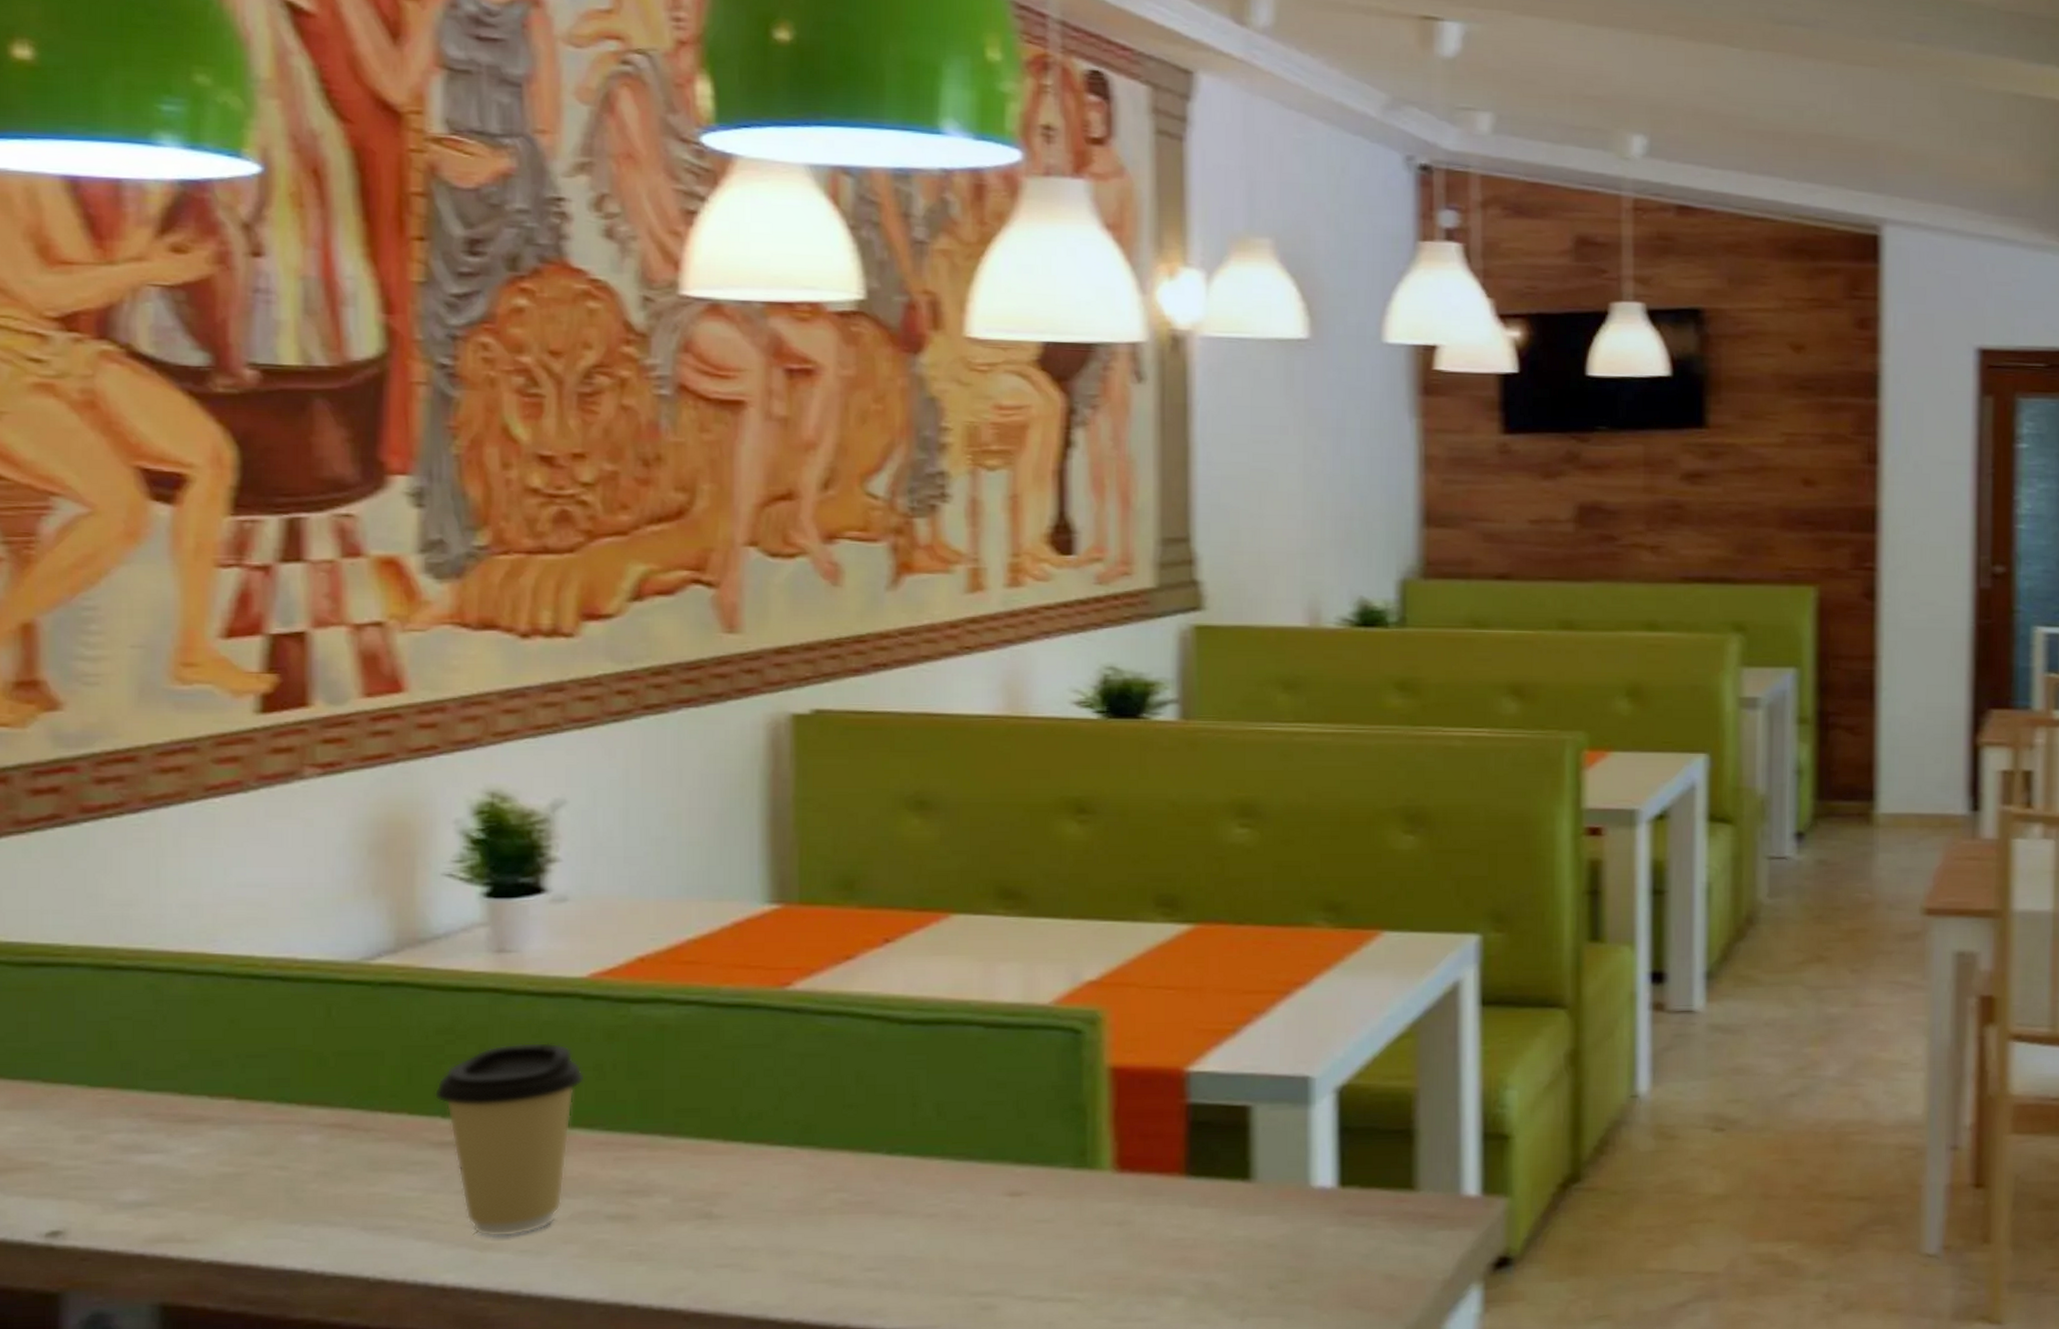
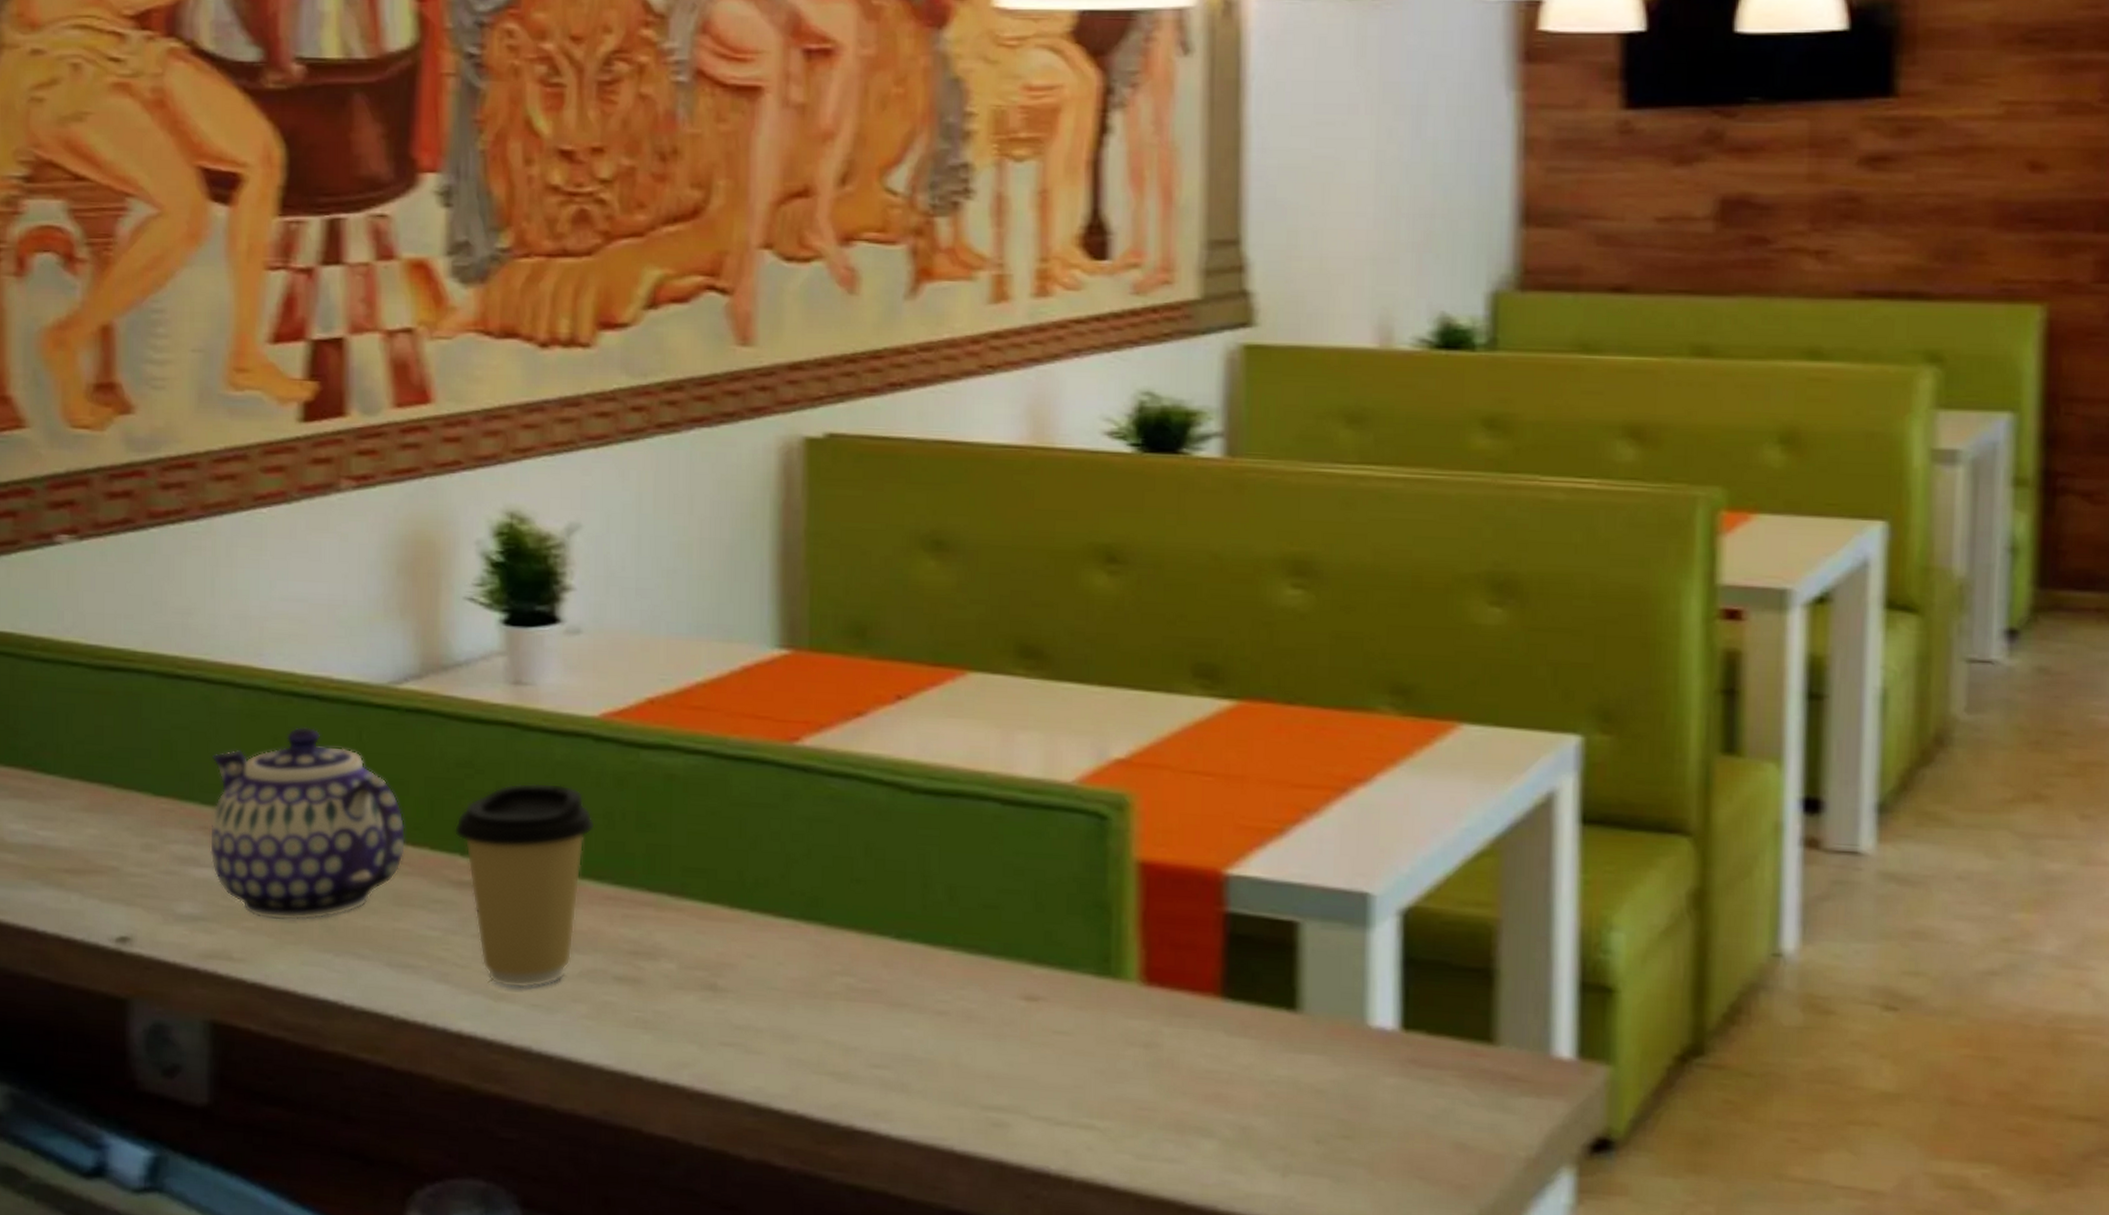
teapot: none [156,1007,382,1198] -> present [209,726,406,921]

